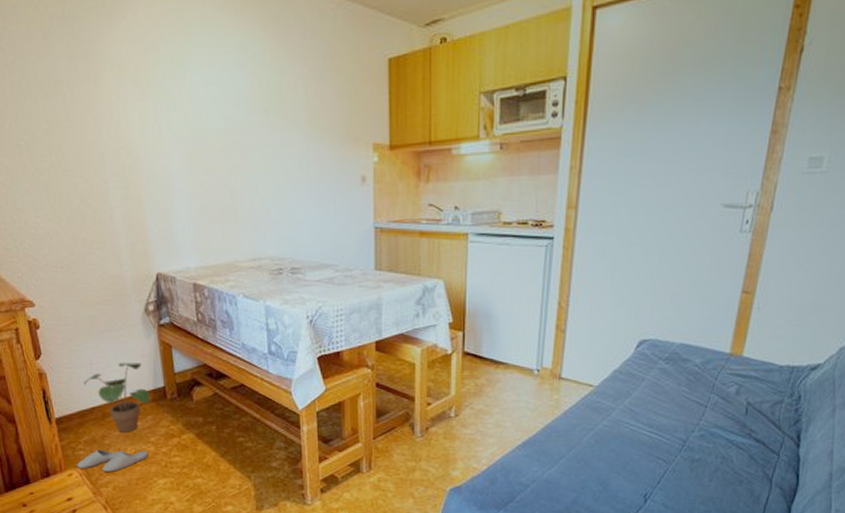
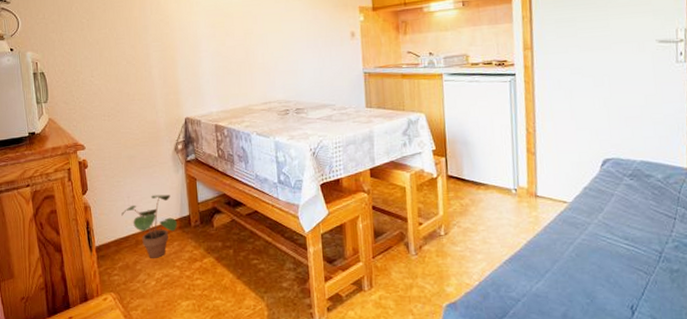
slippers: present [77,450,149,472] -> none [111,275,174,295]

